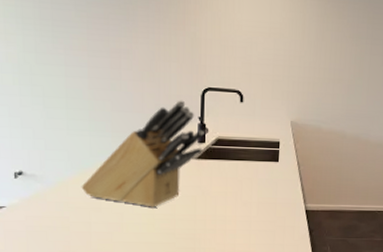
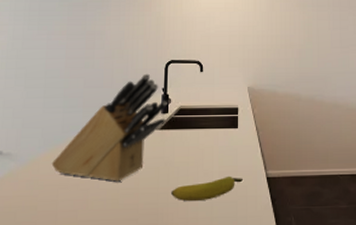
banana: none [208,207,281,228] -> present [170,176,243,201]

